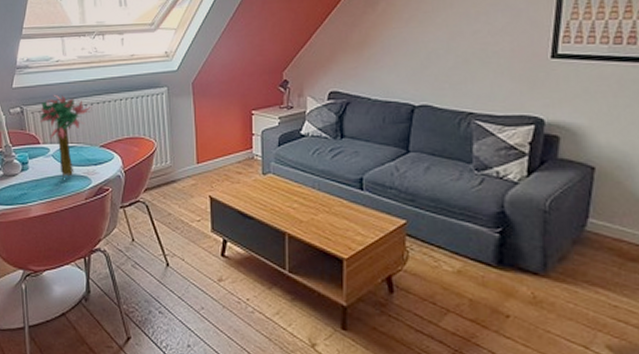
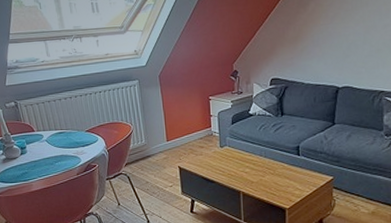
flower bouquet: present [40,95,92,178] -> none [32,90,77,158]

